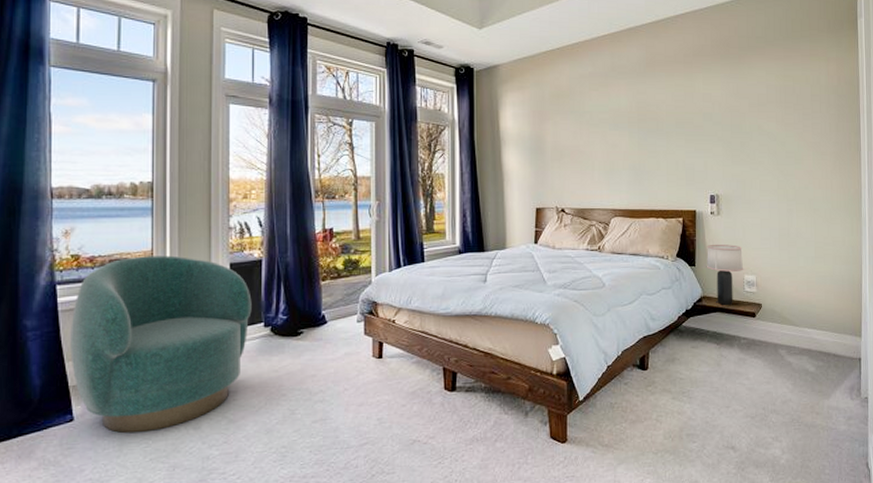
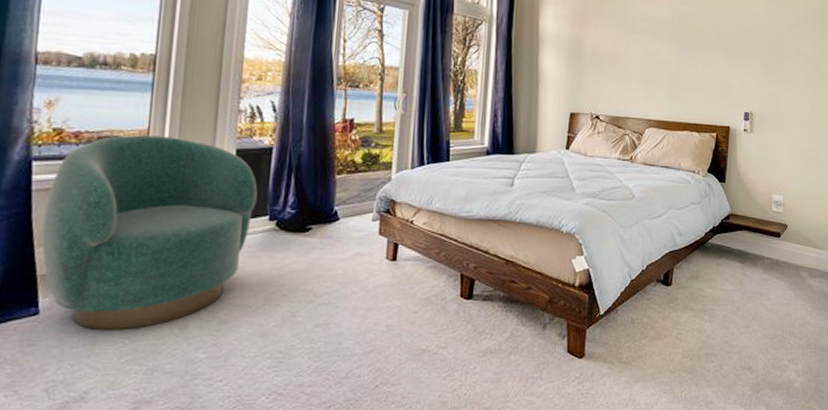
table lamp: present [706,244,744,306] -> none [736,161,773,225]

